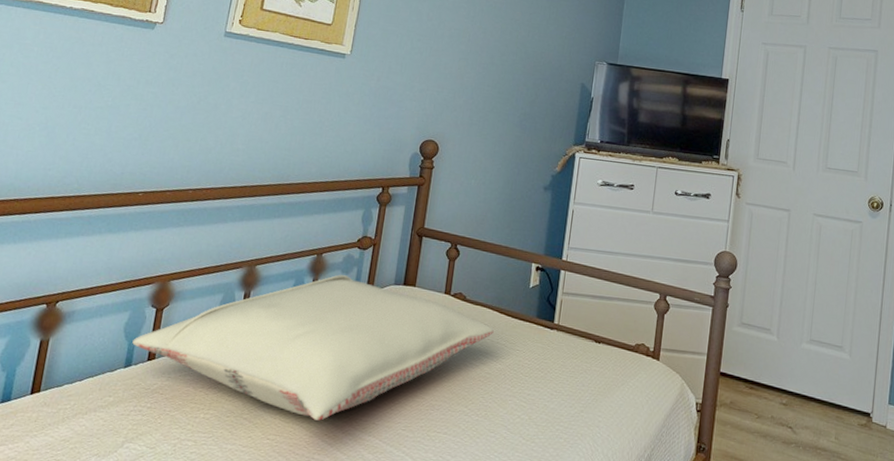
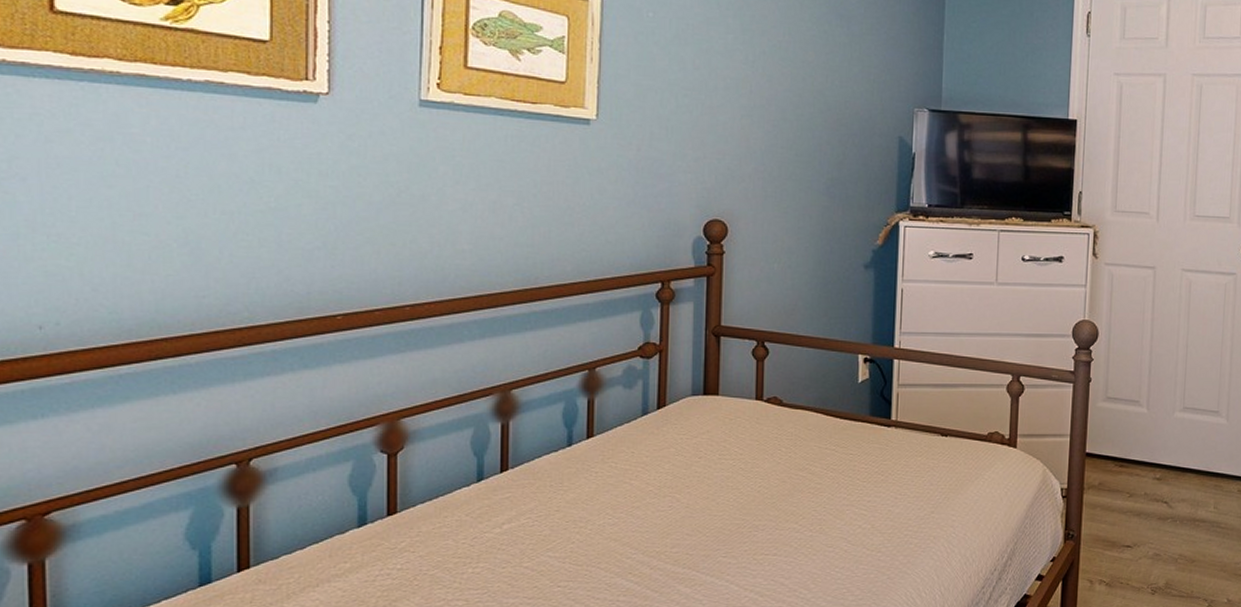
pillow: present [132,274,494,421] -> none [363,391,820,559]

